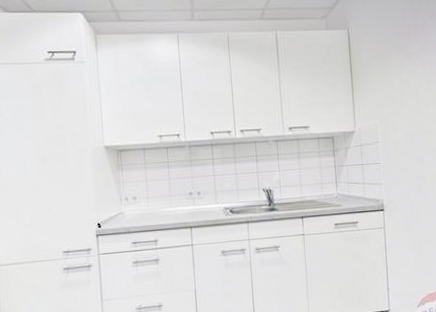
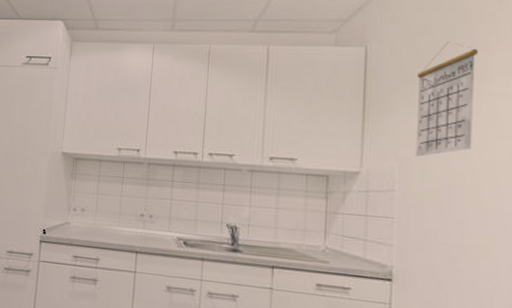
calendar: none [384,23,423,114] -> present [415,41,479,157]

